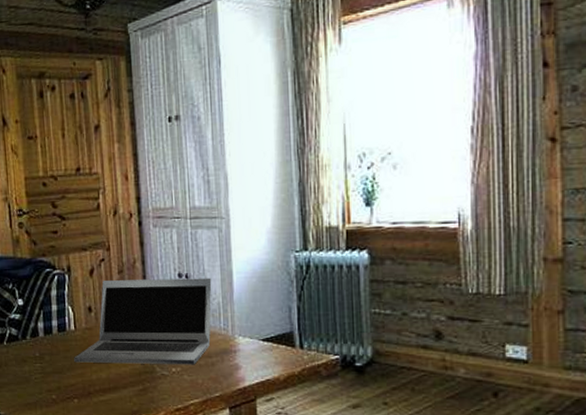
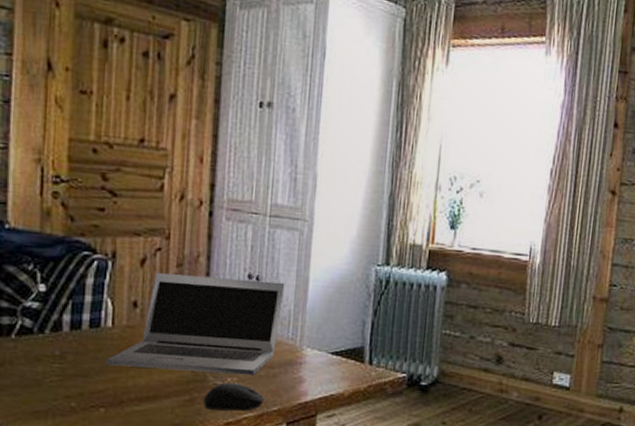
computer mouse: none [155,373,207,398] -> present [203,382,265,411]

